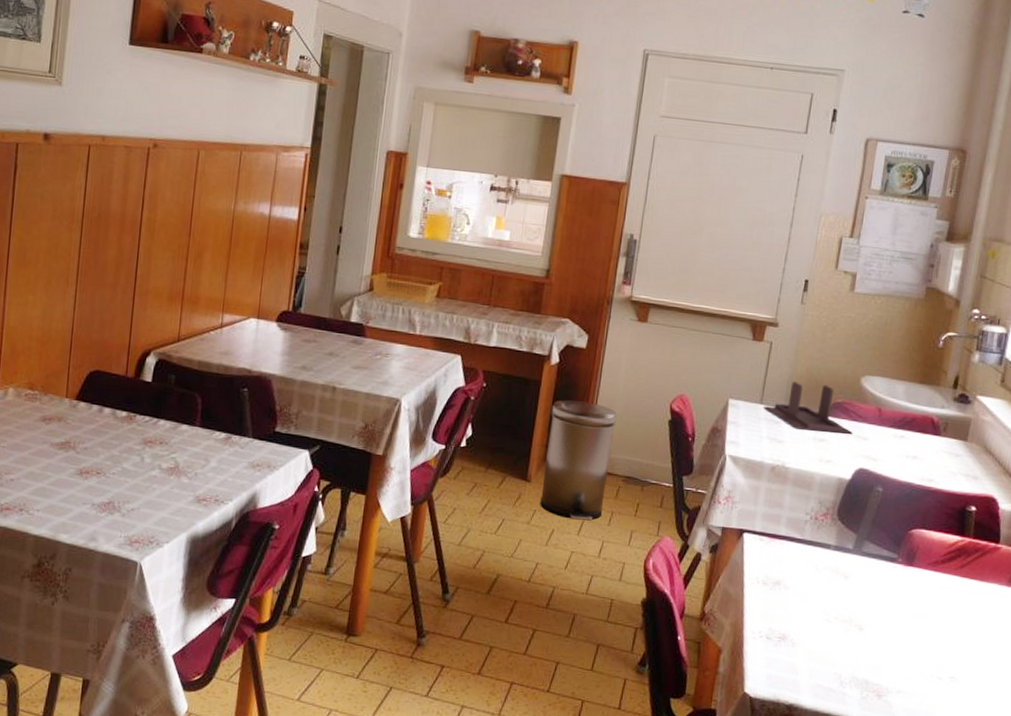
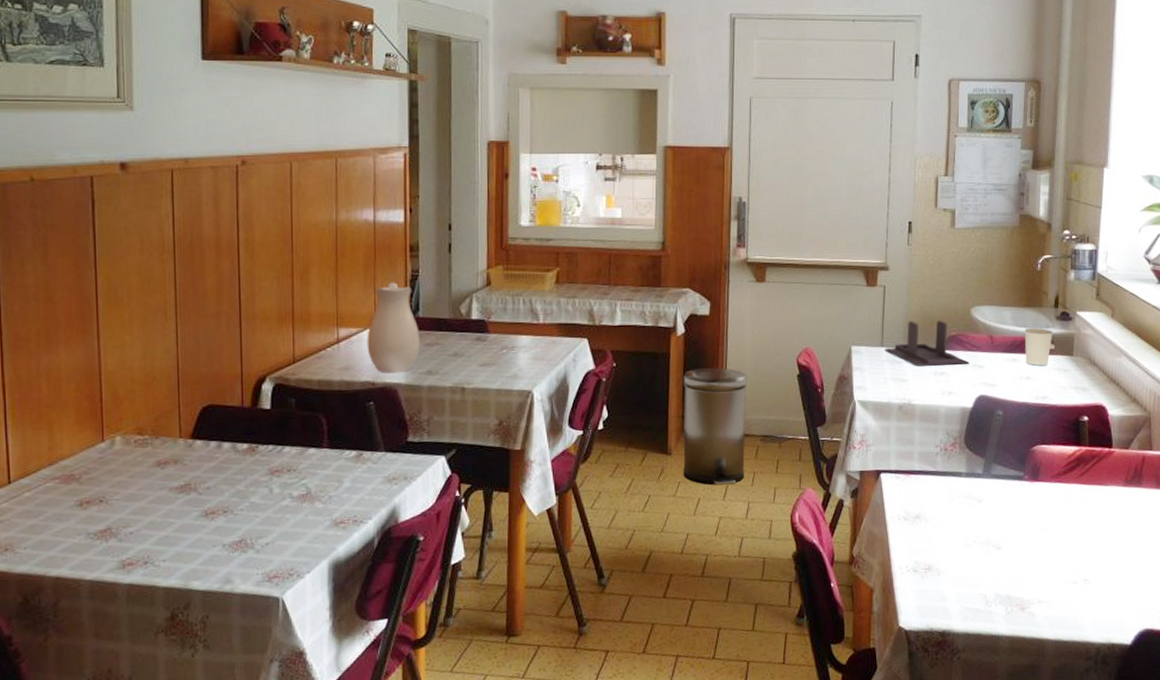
pitcher: none [248,276,300,365] -> present [367,282,421,373]
cup: none [914,406,949,448] -> present [1024,328,1055,367]

